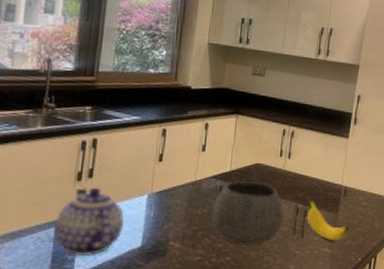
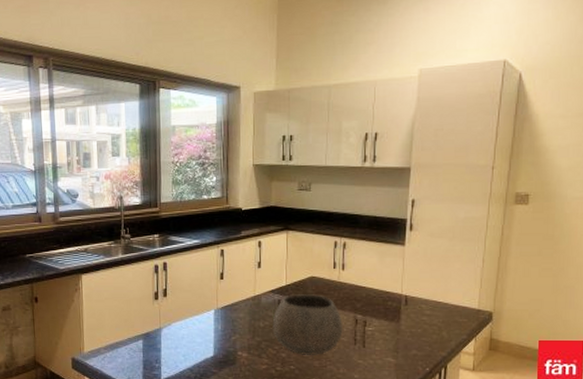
teapot: present [54,187,125,257] -> none [142,304,198,365]
banana: present [307,196,350,240] -> none [365,307,414,350]

